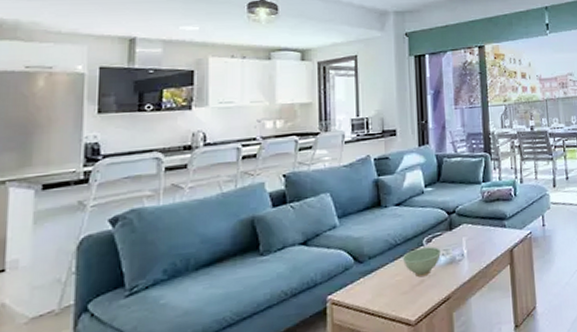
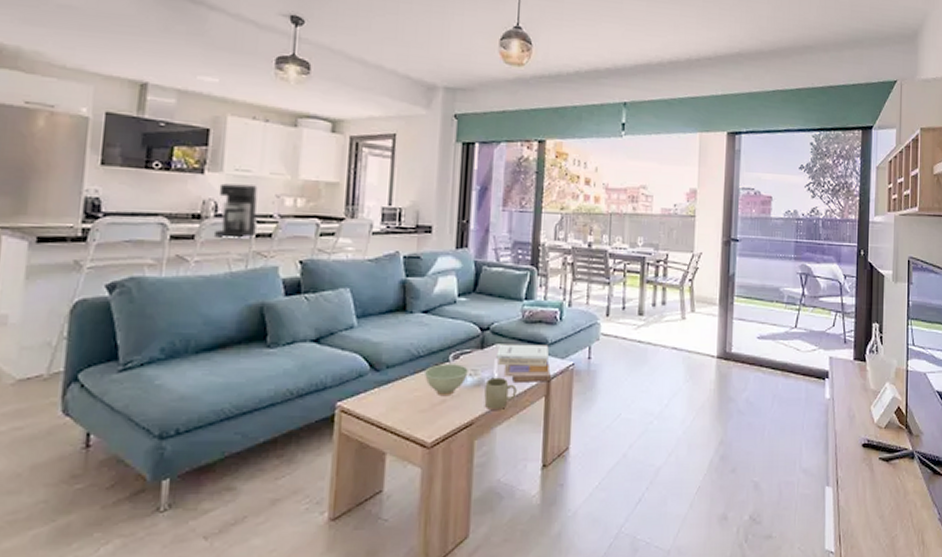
coffee maker: none [204,114,242,164] -> present [213,183,258,238]
mug: none [457,253,485,283] -> present [484,377,517,409]
books: none [463,219,514,256] -> present [496,344,552,382]

